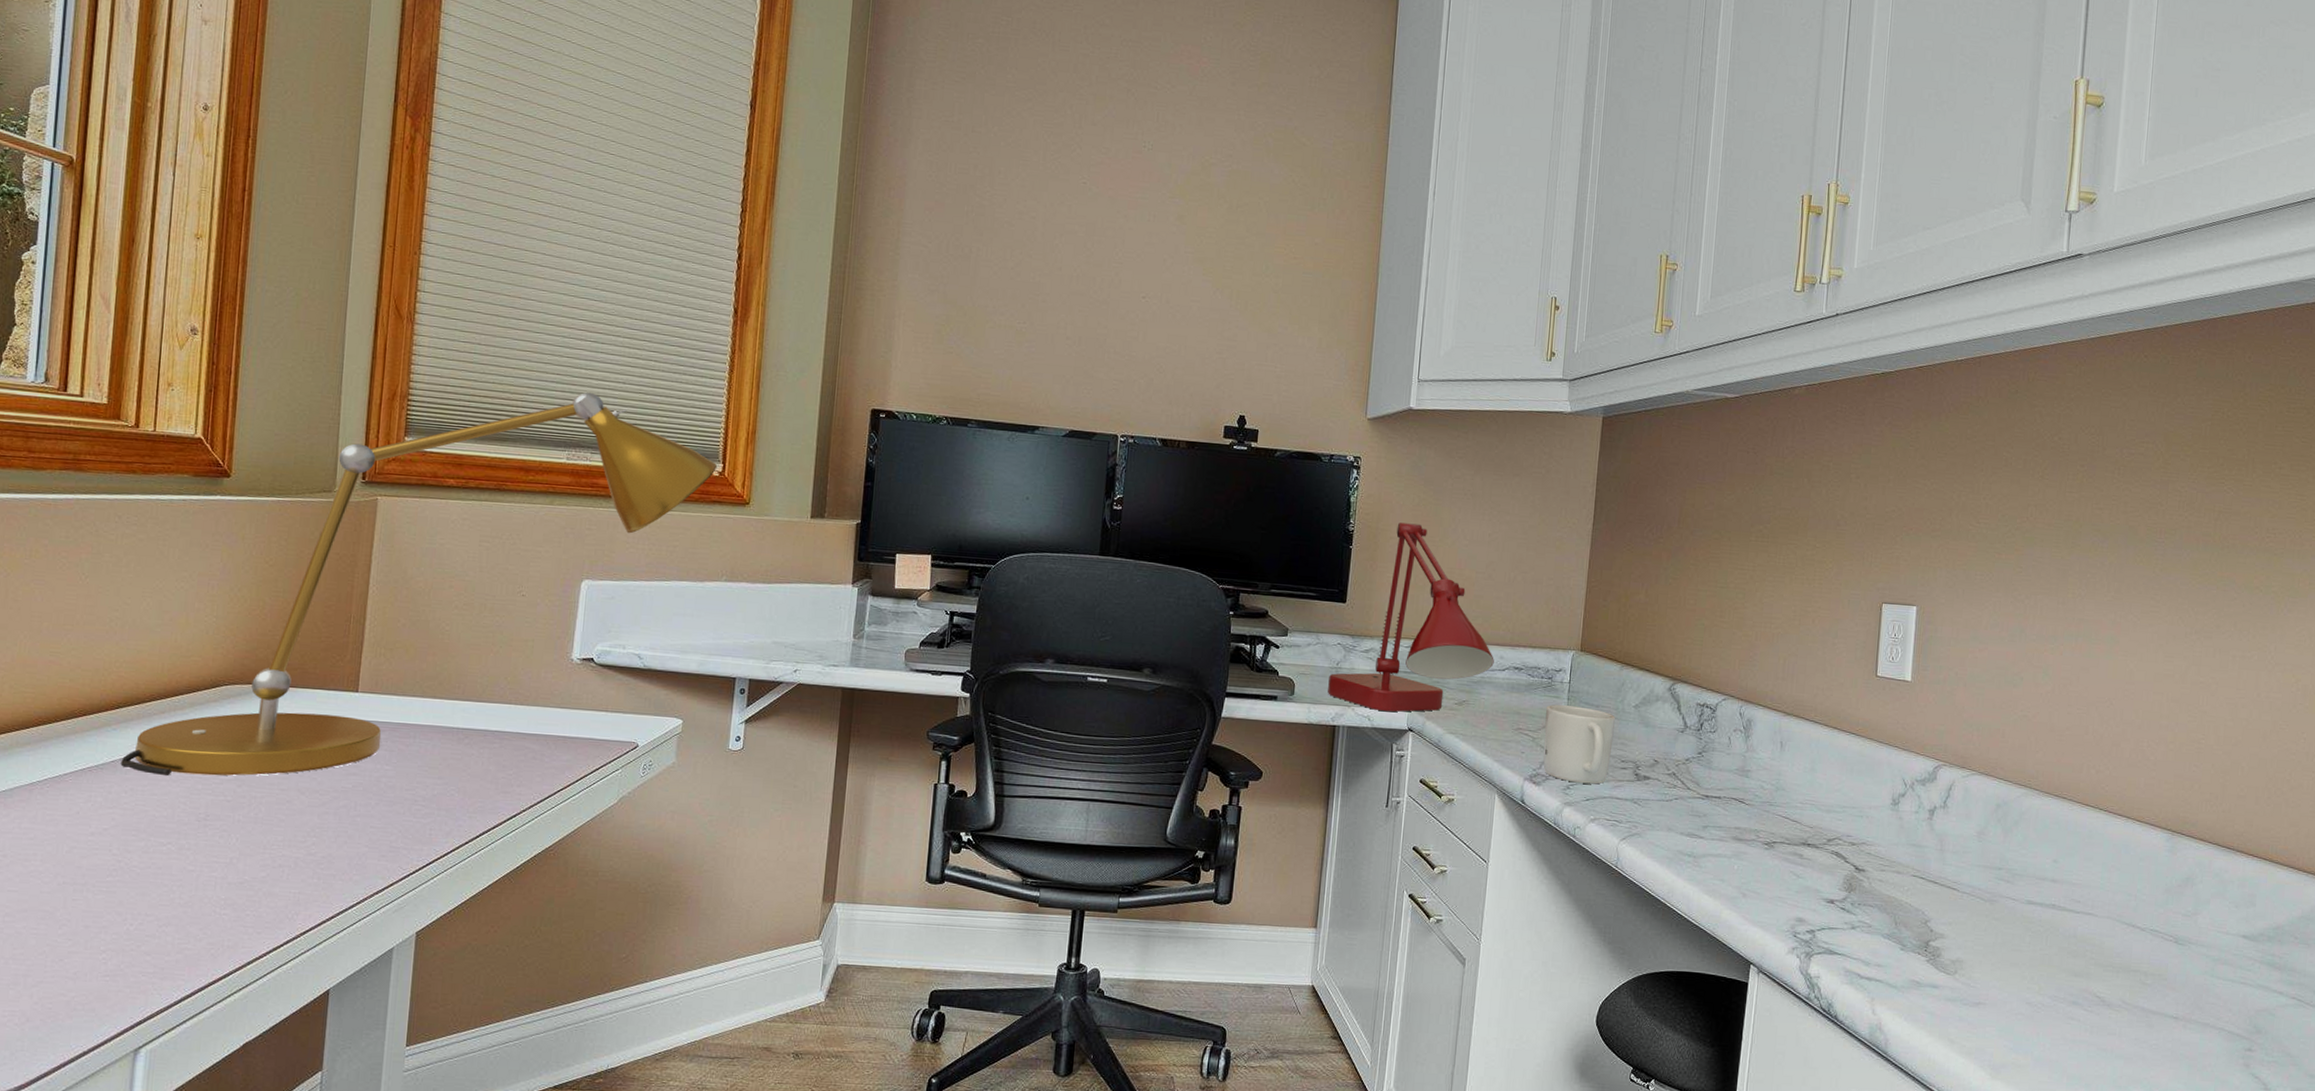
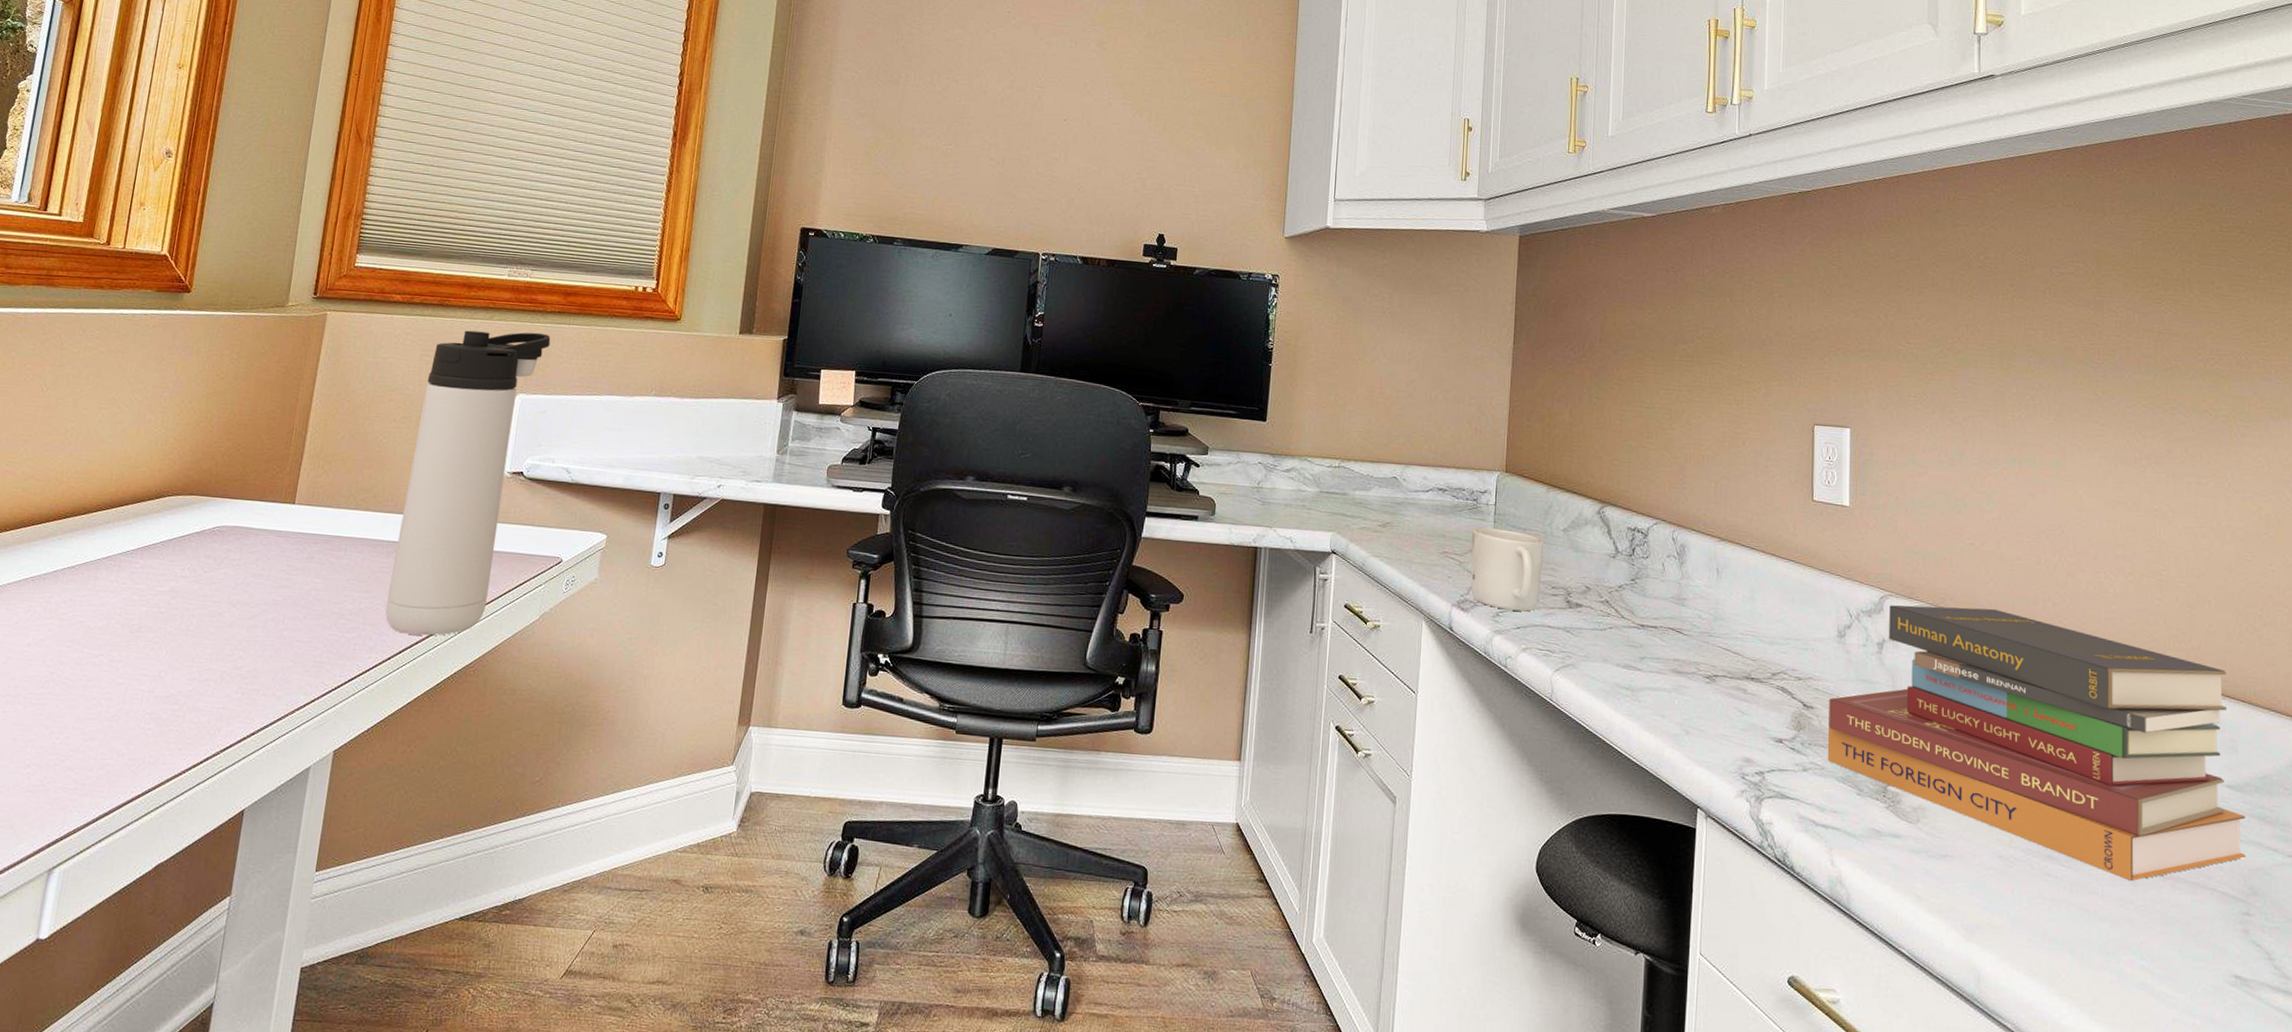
desk lamp: present [120,392,717,776] -> none [62,211,651,587]
thermos bottle: none [459,515,615,820] -> present [385,330,551,636]
desk lamp: present [1328,522,1494,712] -> none [1249,340,1418,534]
books: none [1874,774,2257,1023] -> present [1827,605,2246,882]

